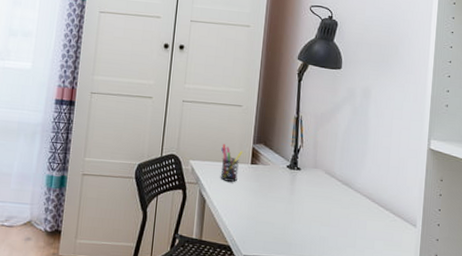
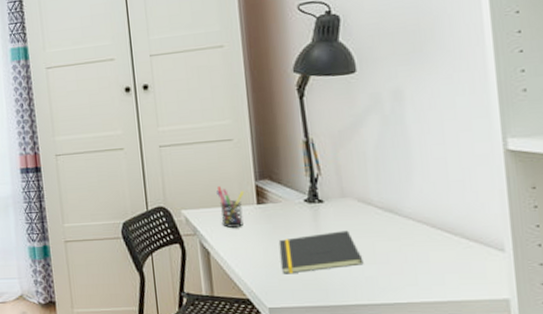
notepad: none [259,195,321,228] -> present [278,230,364,274]

